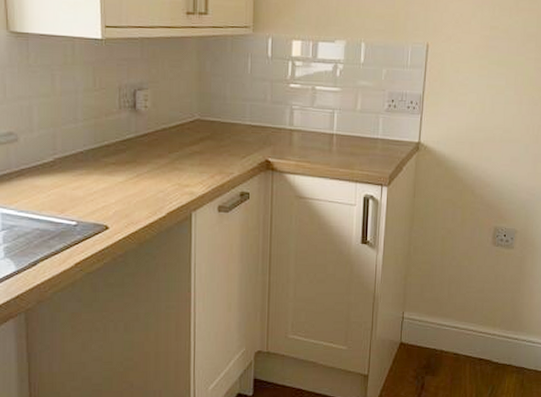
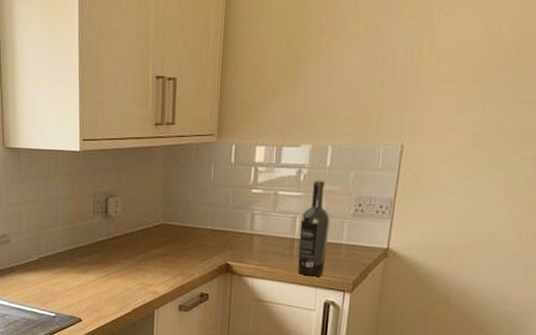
wine bottle: none [337,75,366,172] -> present [297,180,330,278]

